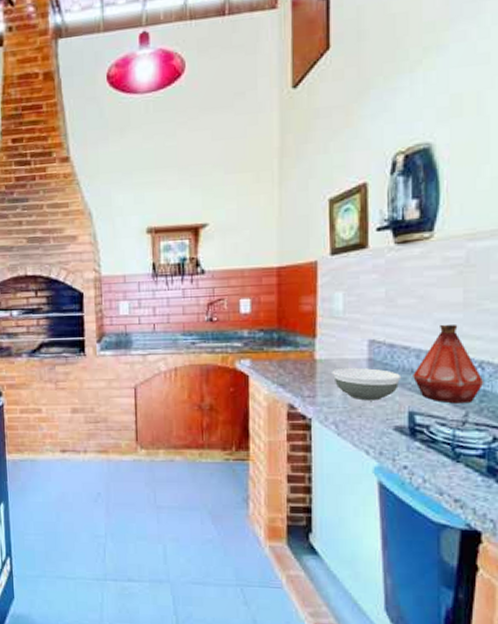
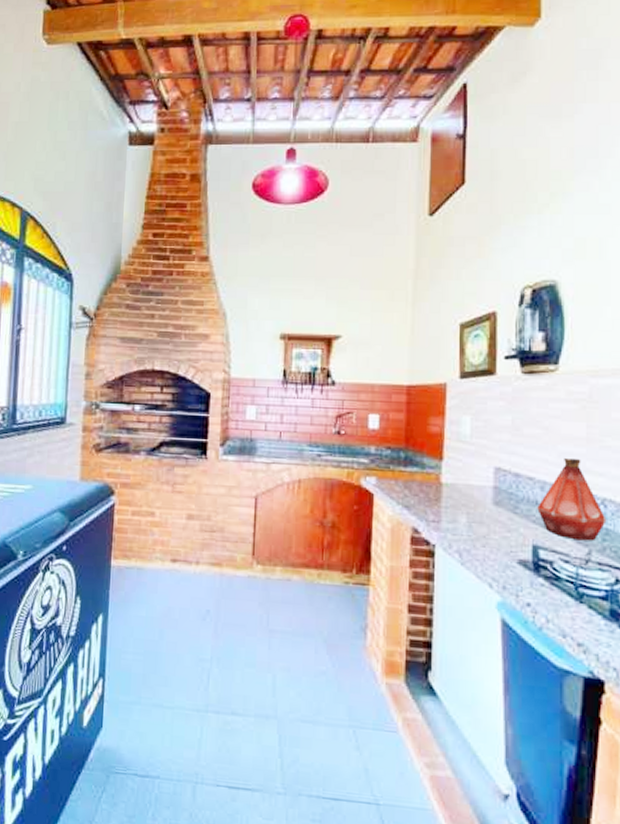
bowl: present [332,367,402,401] -> none [457,493,526,531]

